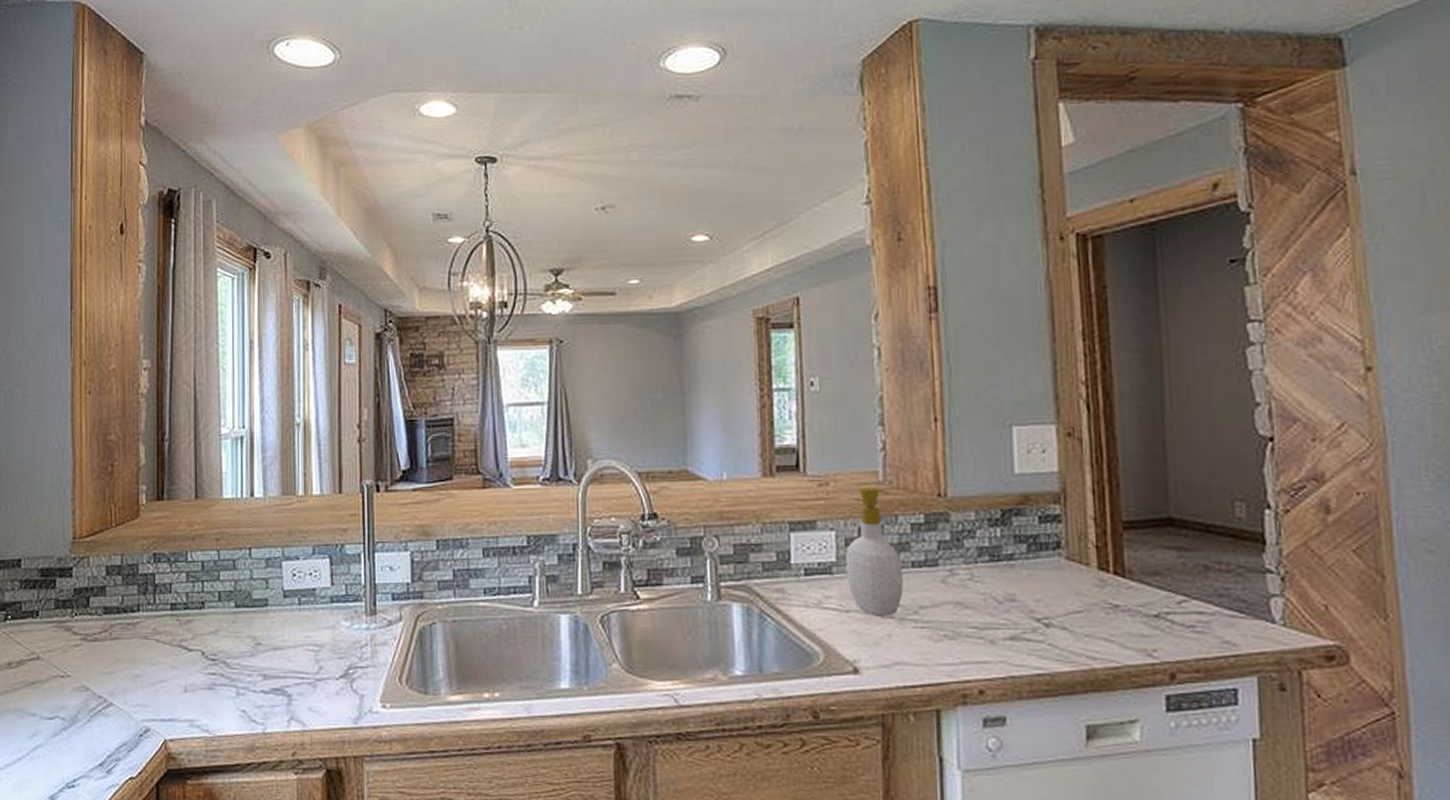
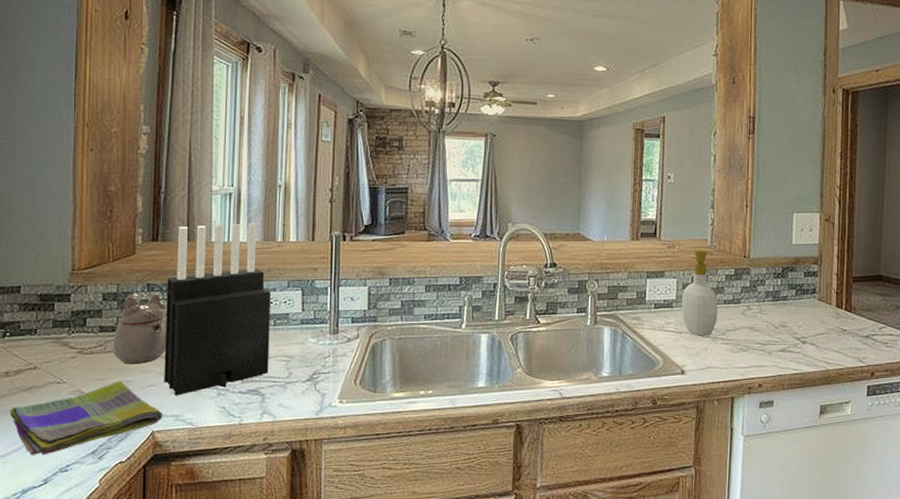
dish towel: none [14,675,176,766] -> present [10,381,163,455]
teapot: none [119,565,177,655] -> present [113,293,167,365]
knife block: none [174,473,295,694] -> present [164,223,271,395]

